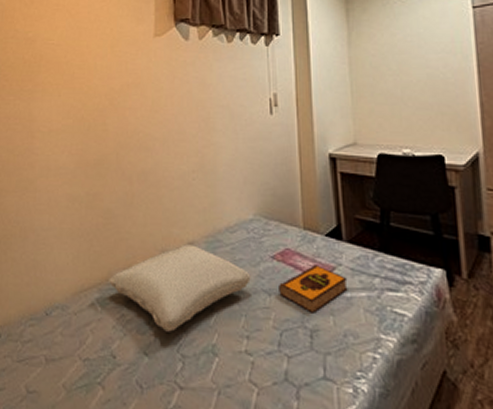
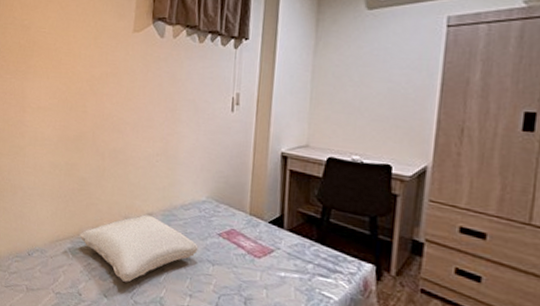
hardback book: present [279,265,348,314] -> none [221,245,284,285]

